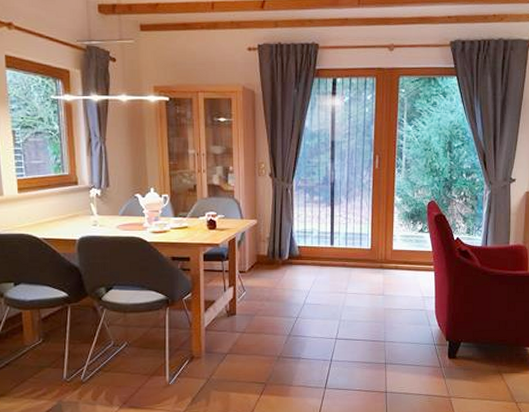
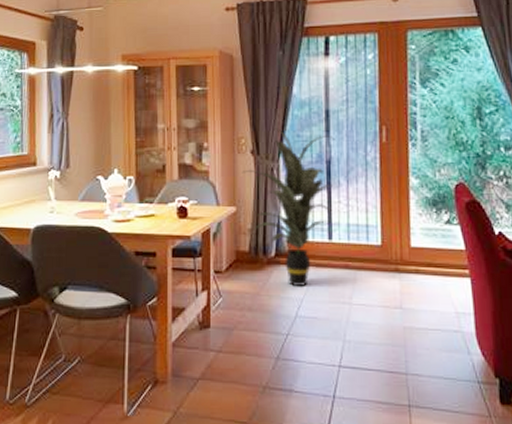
indoor plant: none [262,155,339,282] -> present [242,128,335,287]

